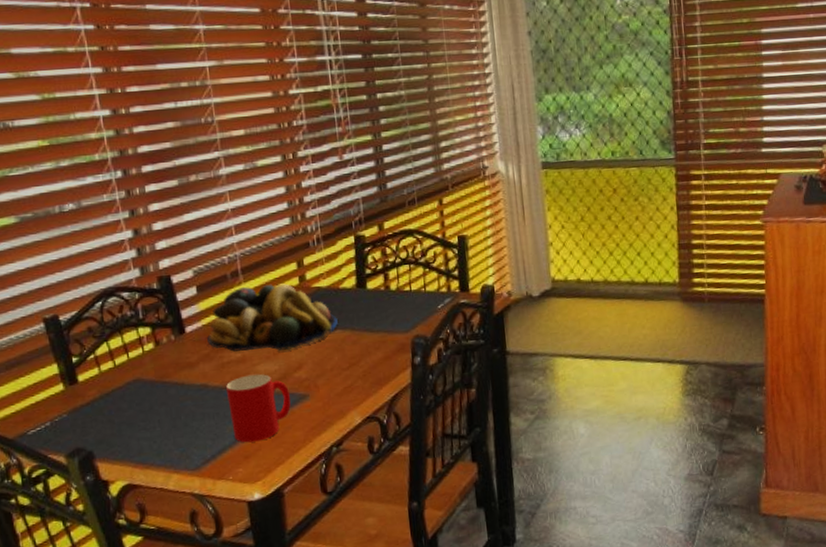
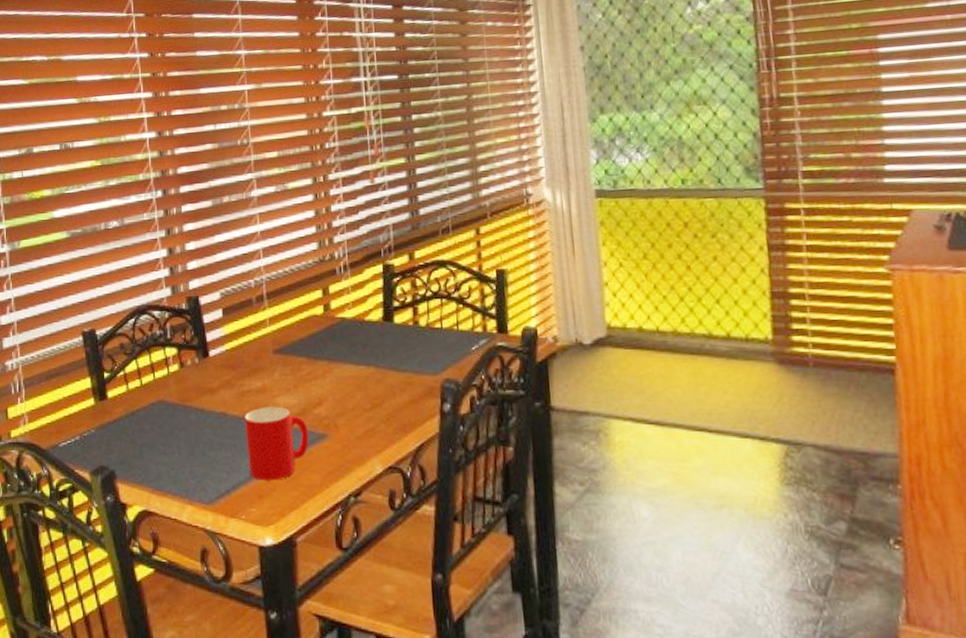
fruit bowl: present [207,283,338,352] -> none [230,311,362,383]

